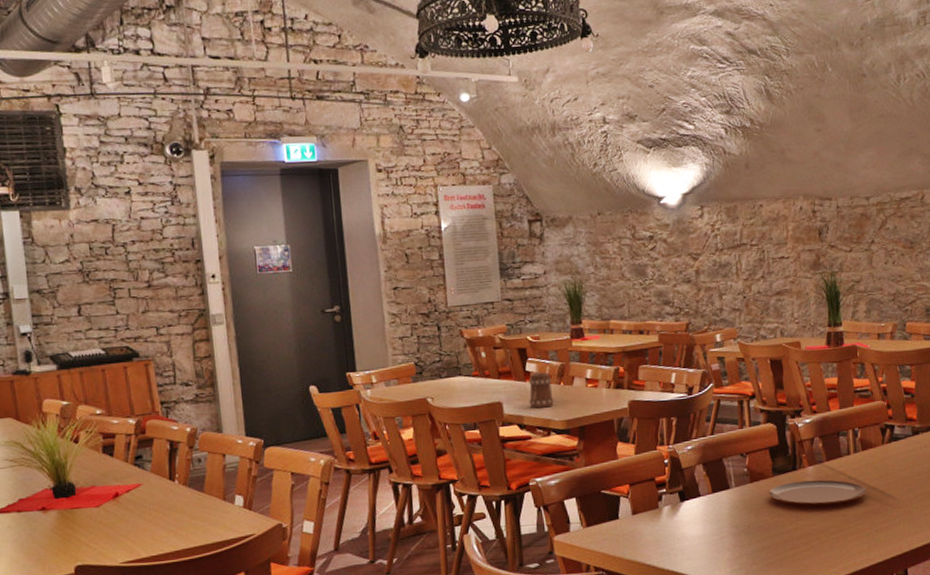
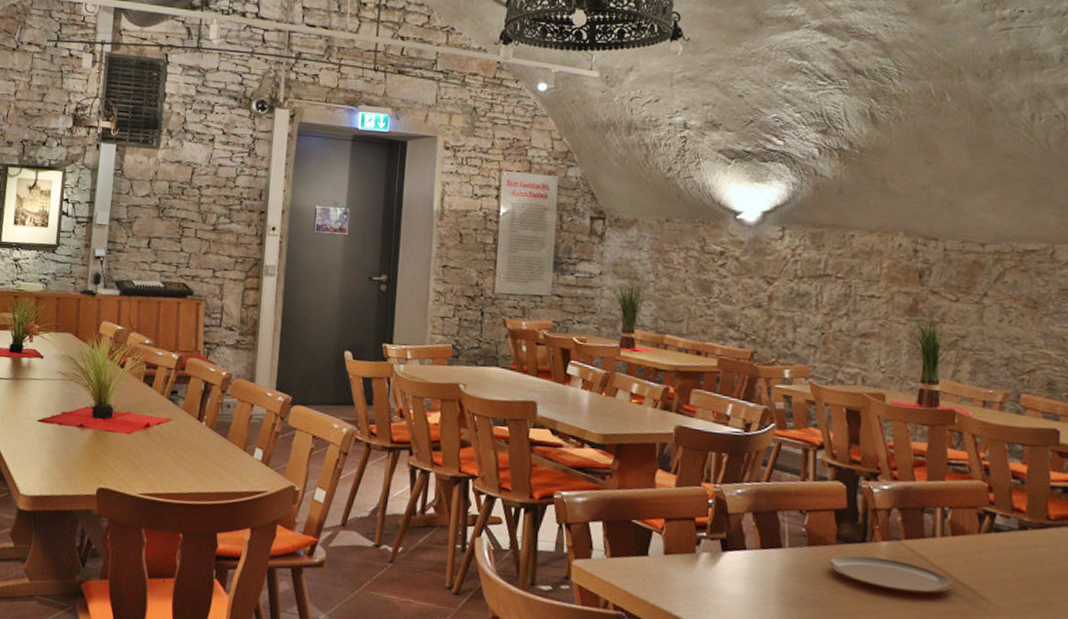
beer mug: present [529,372,555,409] -> none [565,377,594,417]

